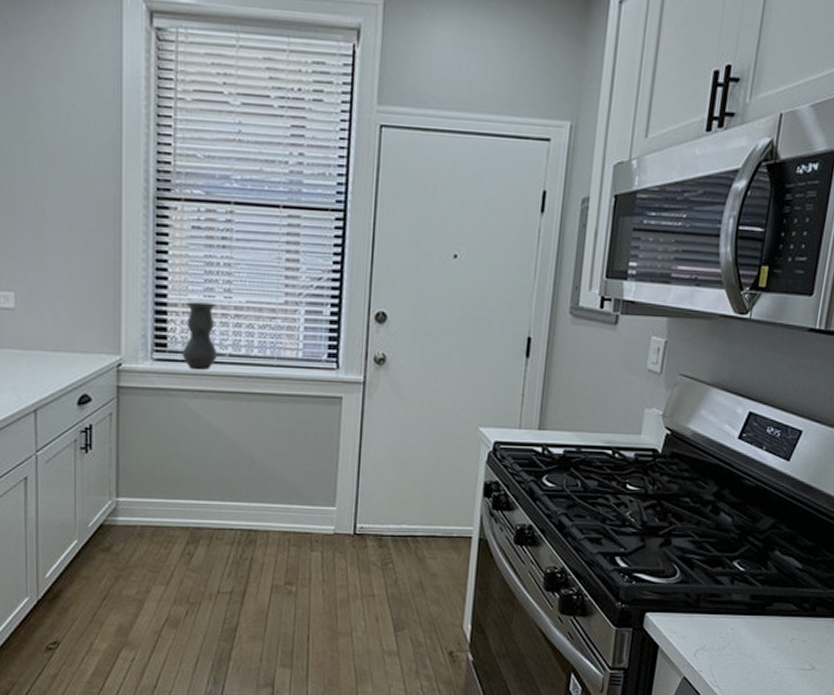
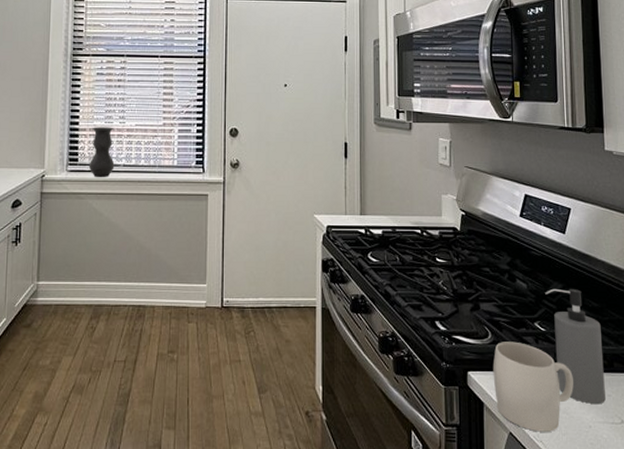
mug: none [673,581,767,677] -> present [492,341,574,432]
soap dispenser: none [748,523,811,650] -> present [545,288,606,405]

